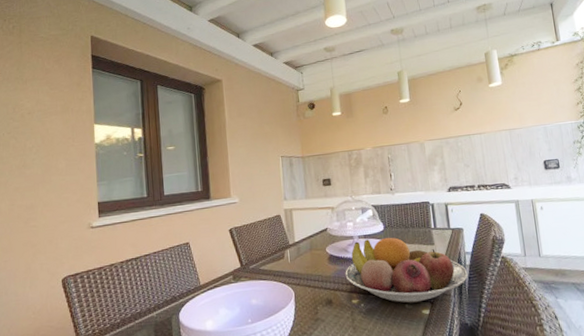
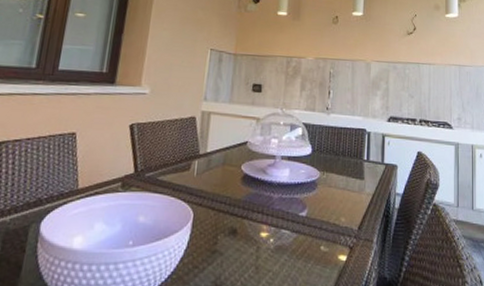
fruit bowl: present [345,237,468,303] -> none [258,162,395,245]

